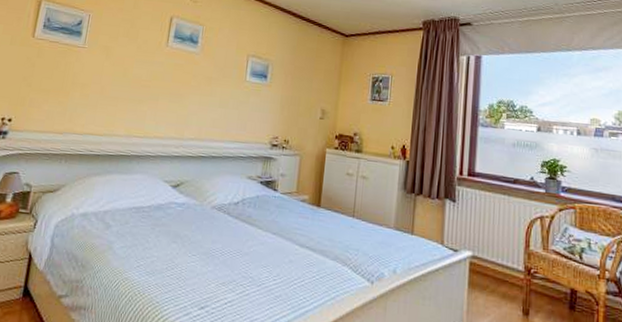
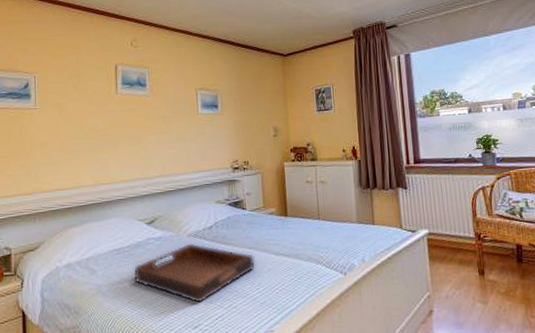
serving tray: none [147,215,278,282] -> present [133,243,256,303]

